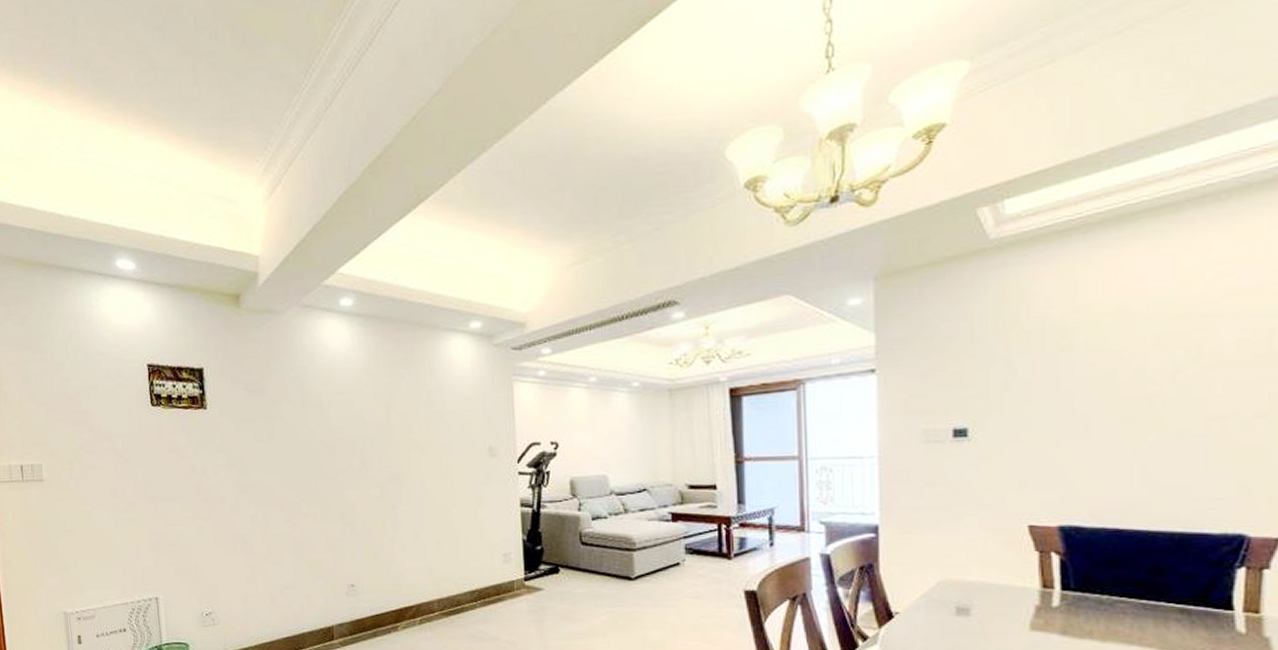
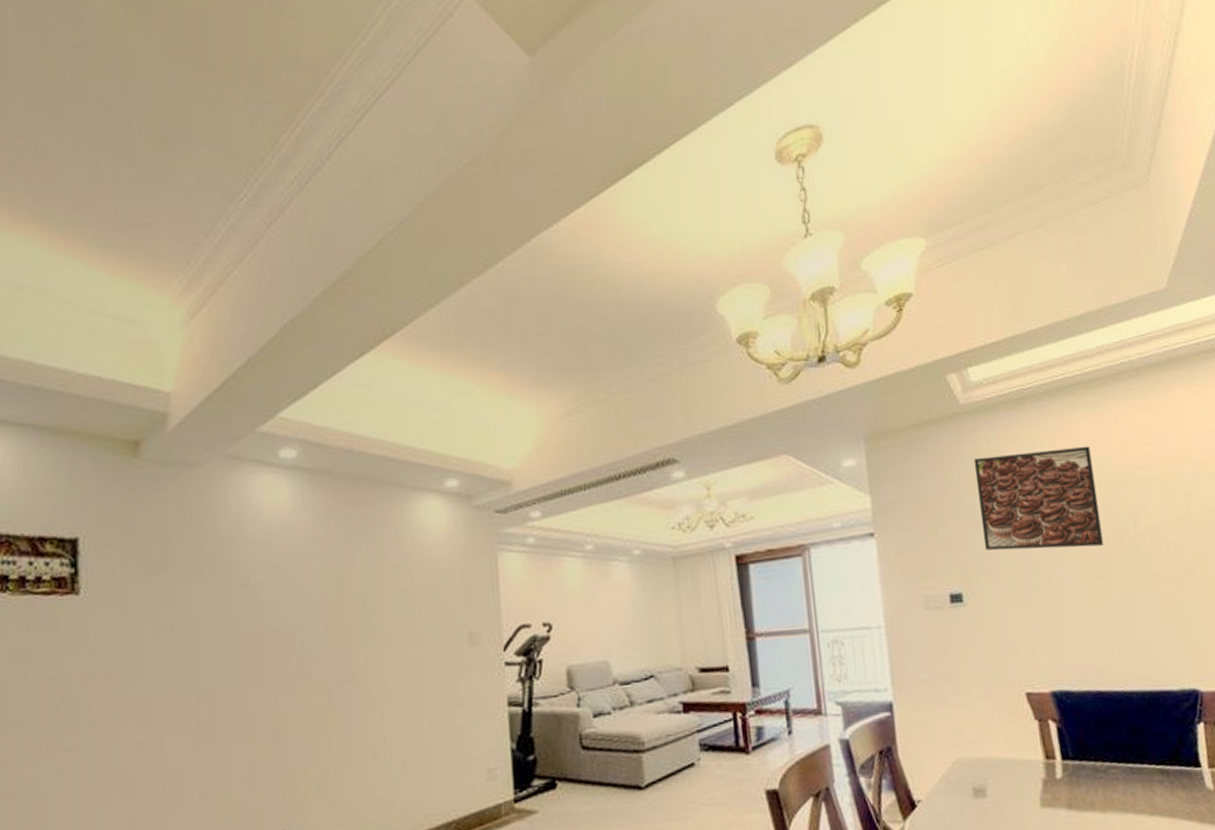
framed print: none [998,278,1149,388] -> present [973,445,1104,551]

